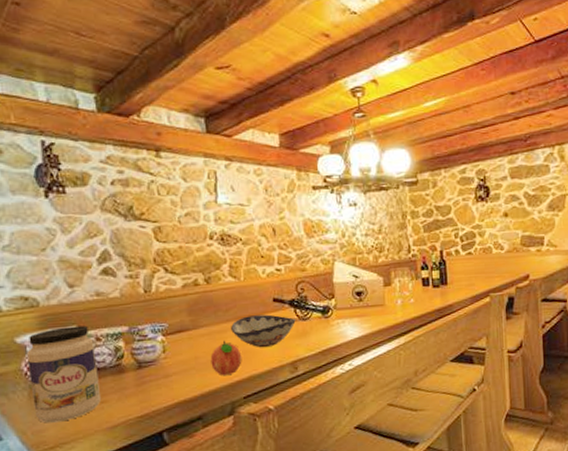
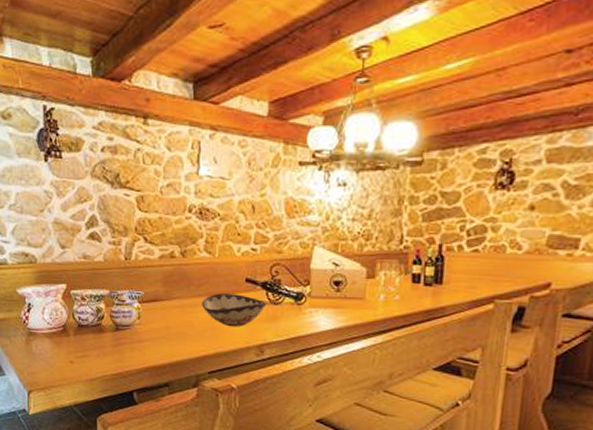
jar: present [27,325,102,423] -> none [26,284,84,368]
fruit: present [210,340,242,375] -> none [180,314,210,348]

